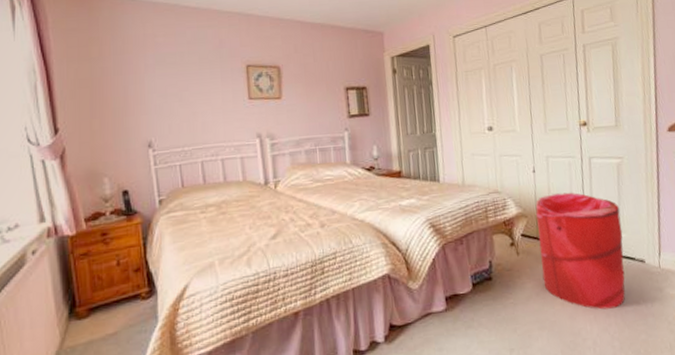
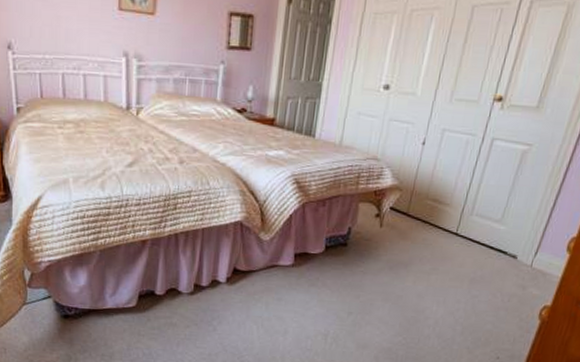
laundry hamper: present [535,192,626,310] -> none [400,171,509,296]

